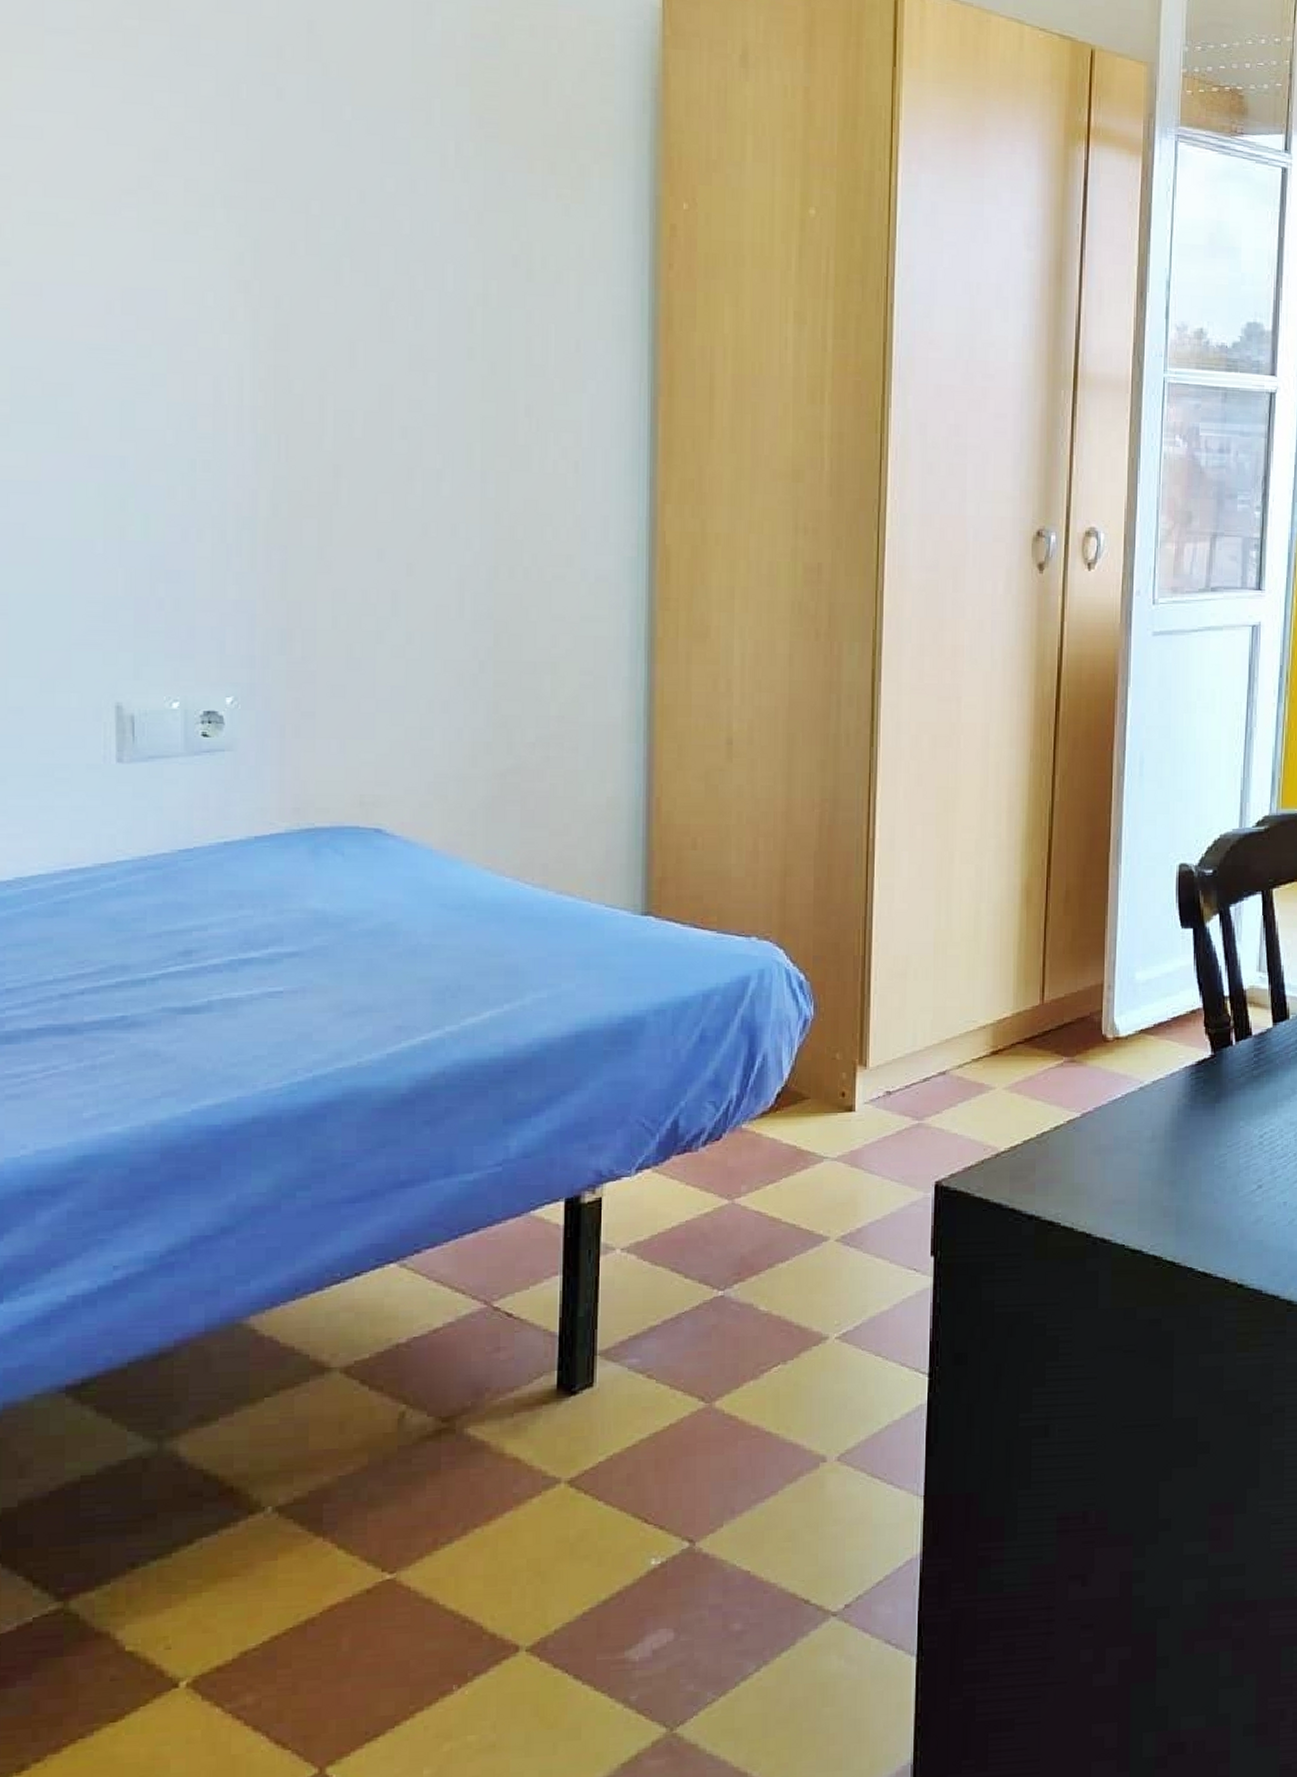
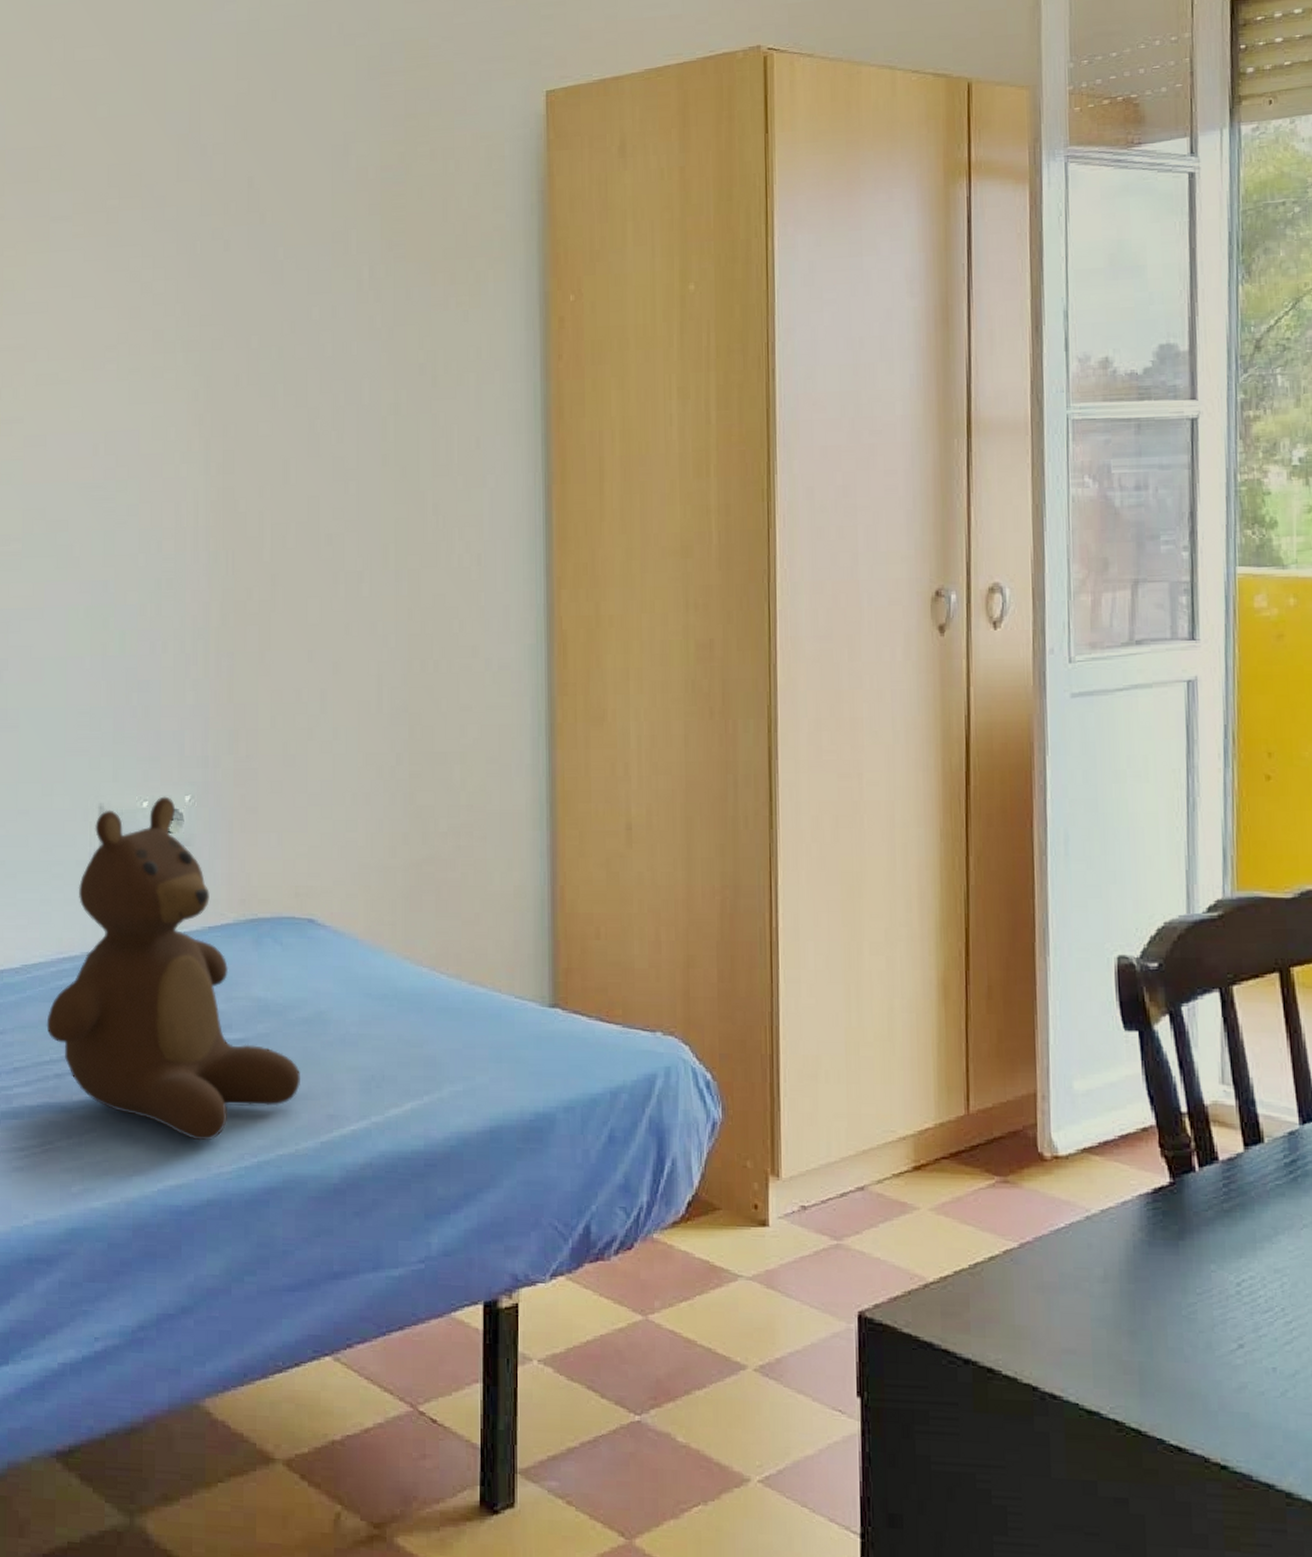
teddy bear: none [48,697,365,1058] -> present [46,796,301,1141]

